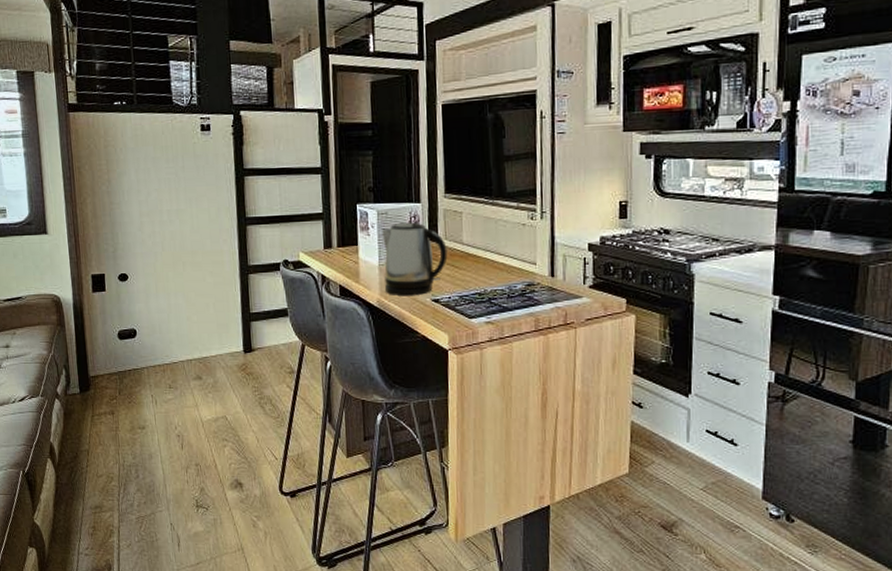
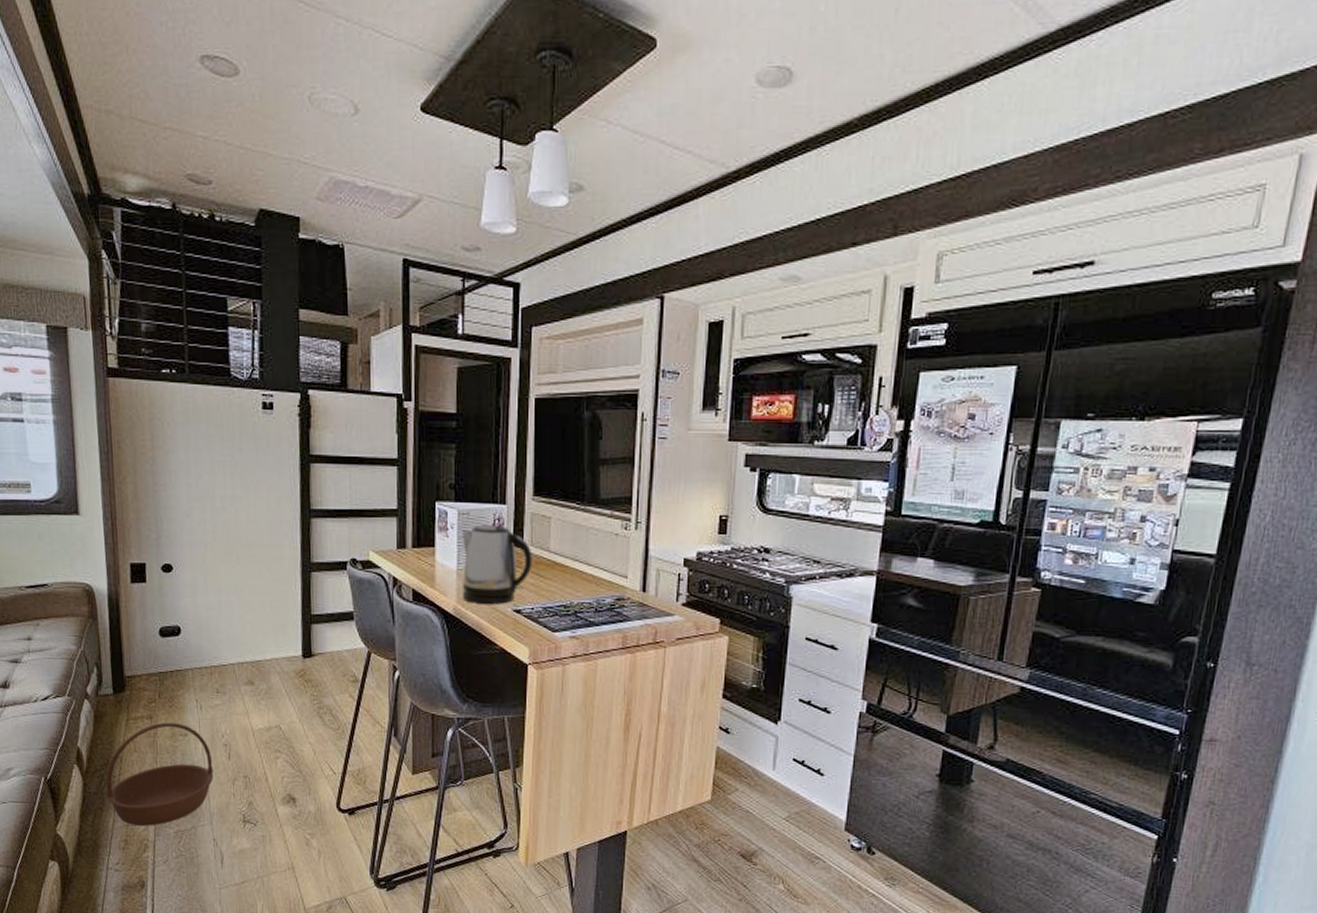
basket: none [75,417,169,513] -> present [105,722,214,826]

